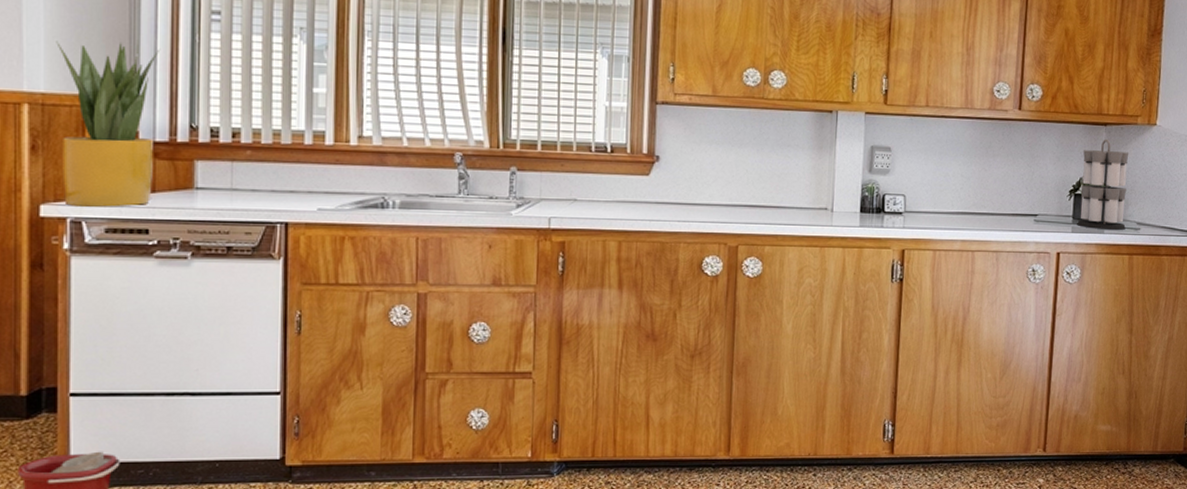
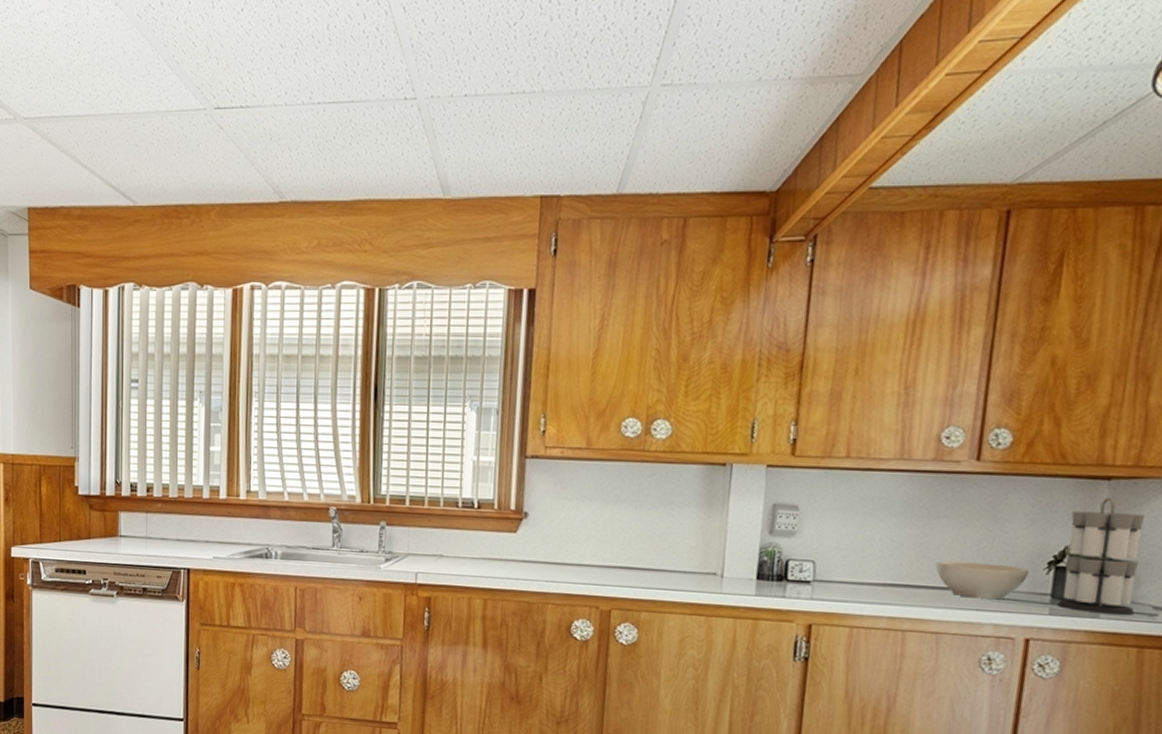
planter: present [56,40,159,208] -> none [21,407,93,551]
bowl: none [993,191,1058,222] -> present [935,560,1030,600]

